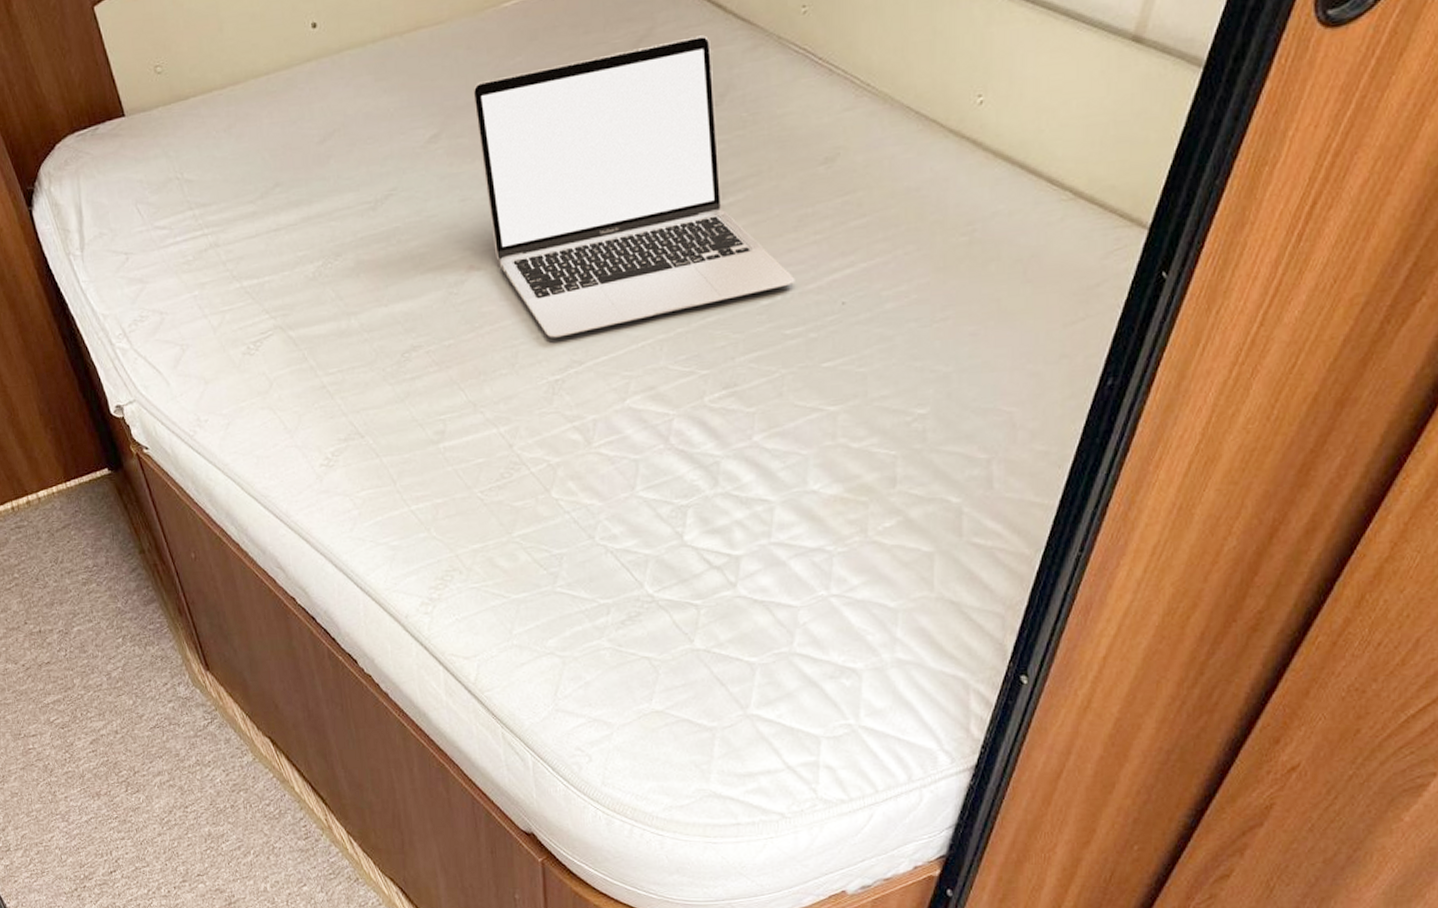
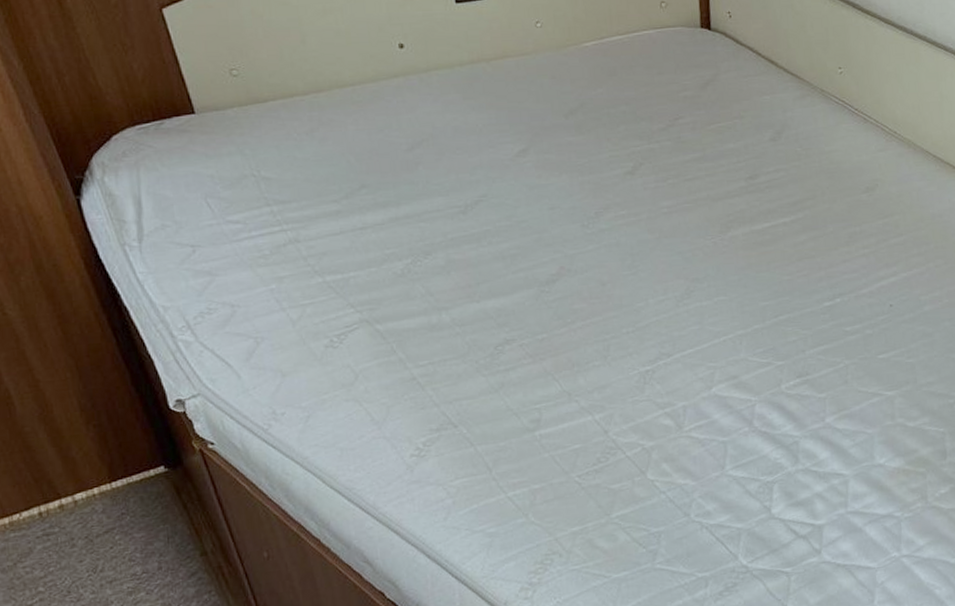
laptop: present [473,35,795,338] -> none [558,84,851,333]

